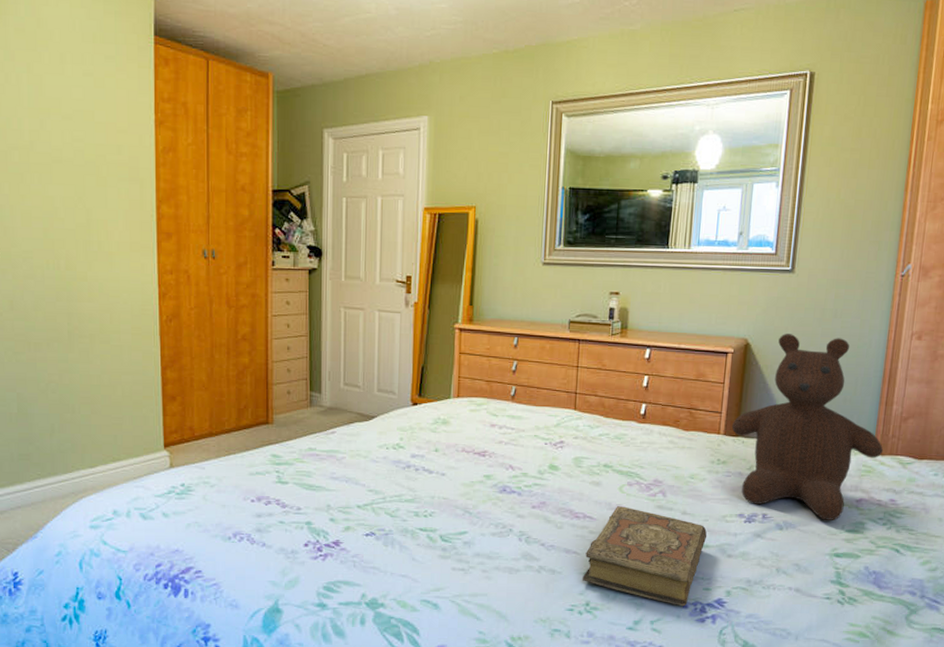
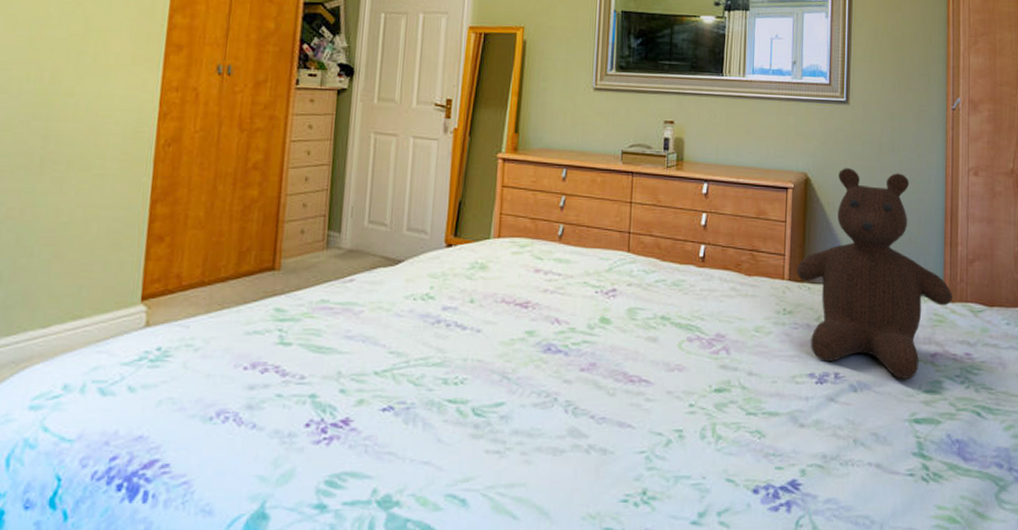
book: present [583,506,707,607] -> none [638,367,777,492]

